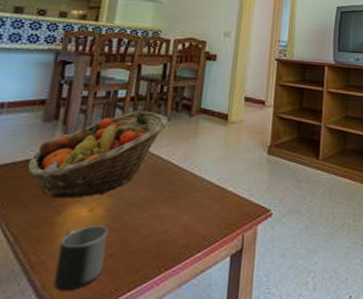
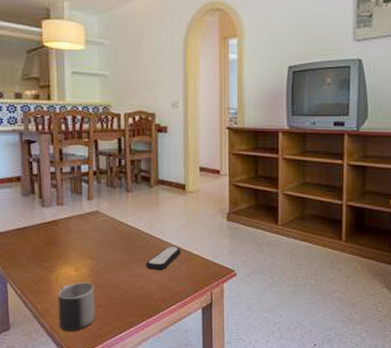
fruit basket: present [27,110,169,198] -> none [18,183,131,260]
remote control: none [173,183,216,210] -> present [146,247,182,270]

